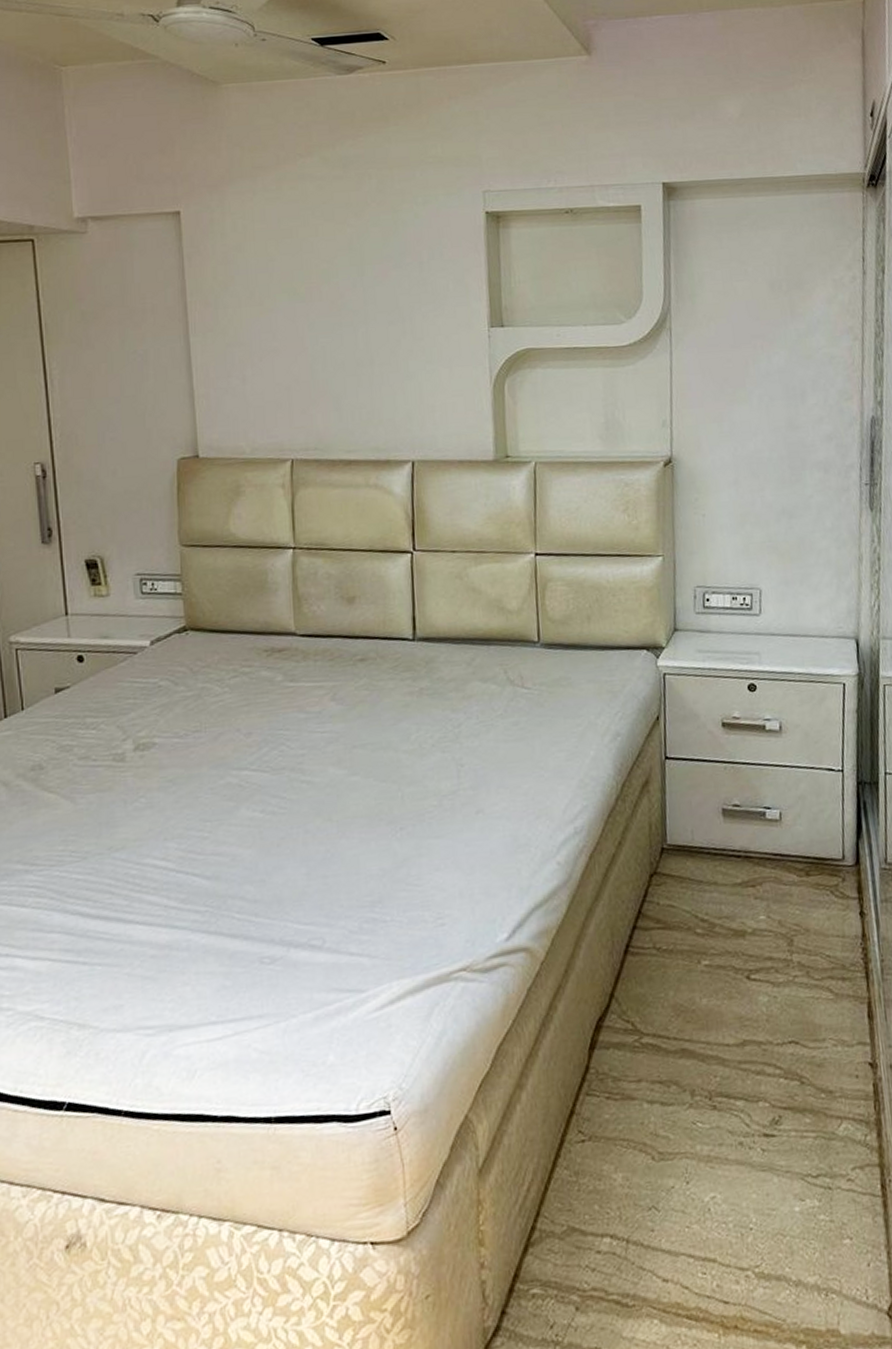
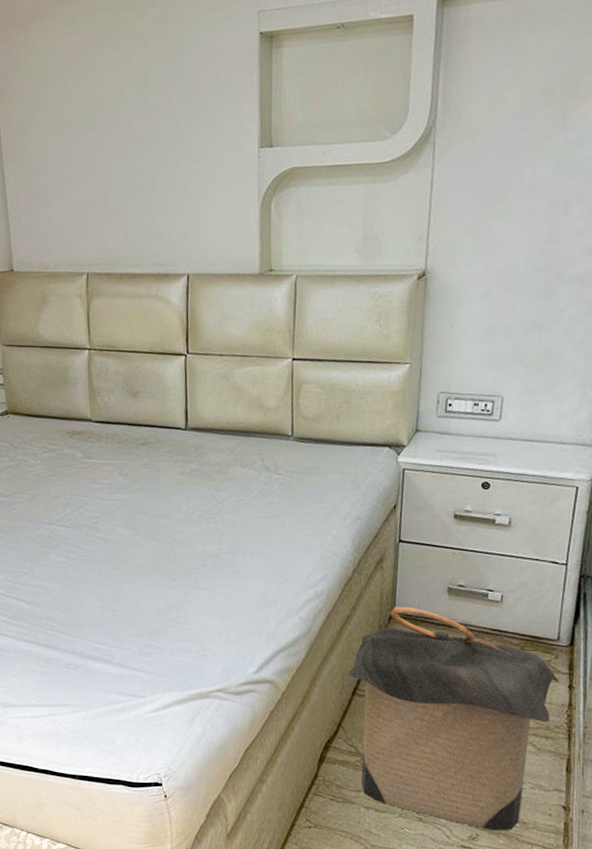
laundry hamper: none [617,836,850,1108] -> present [347,606,559,831]

